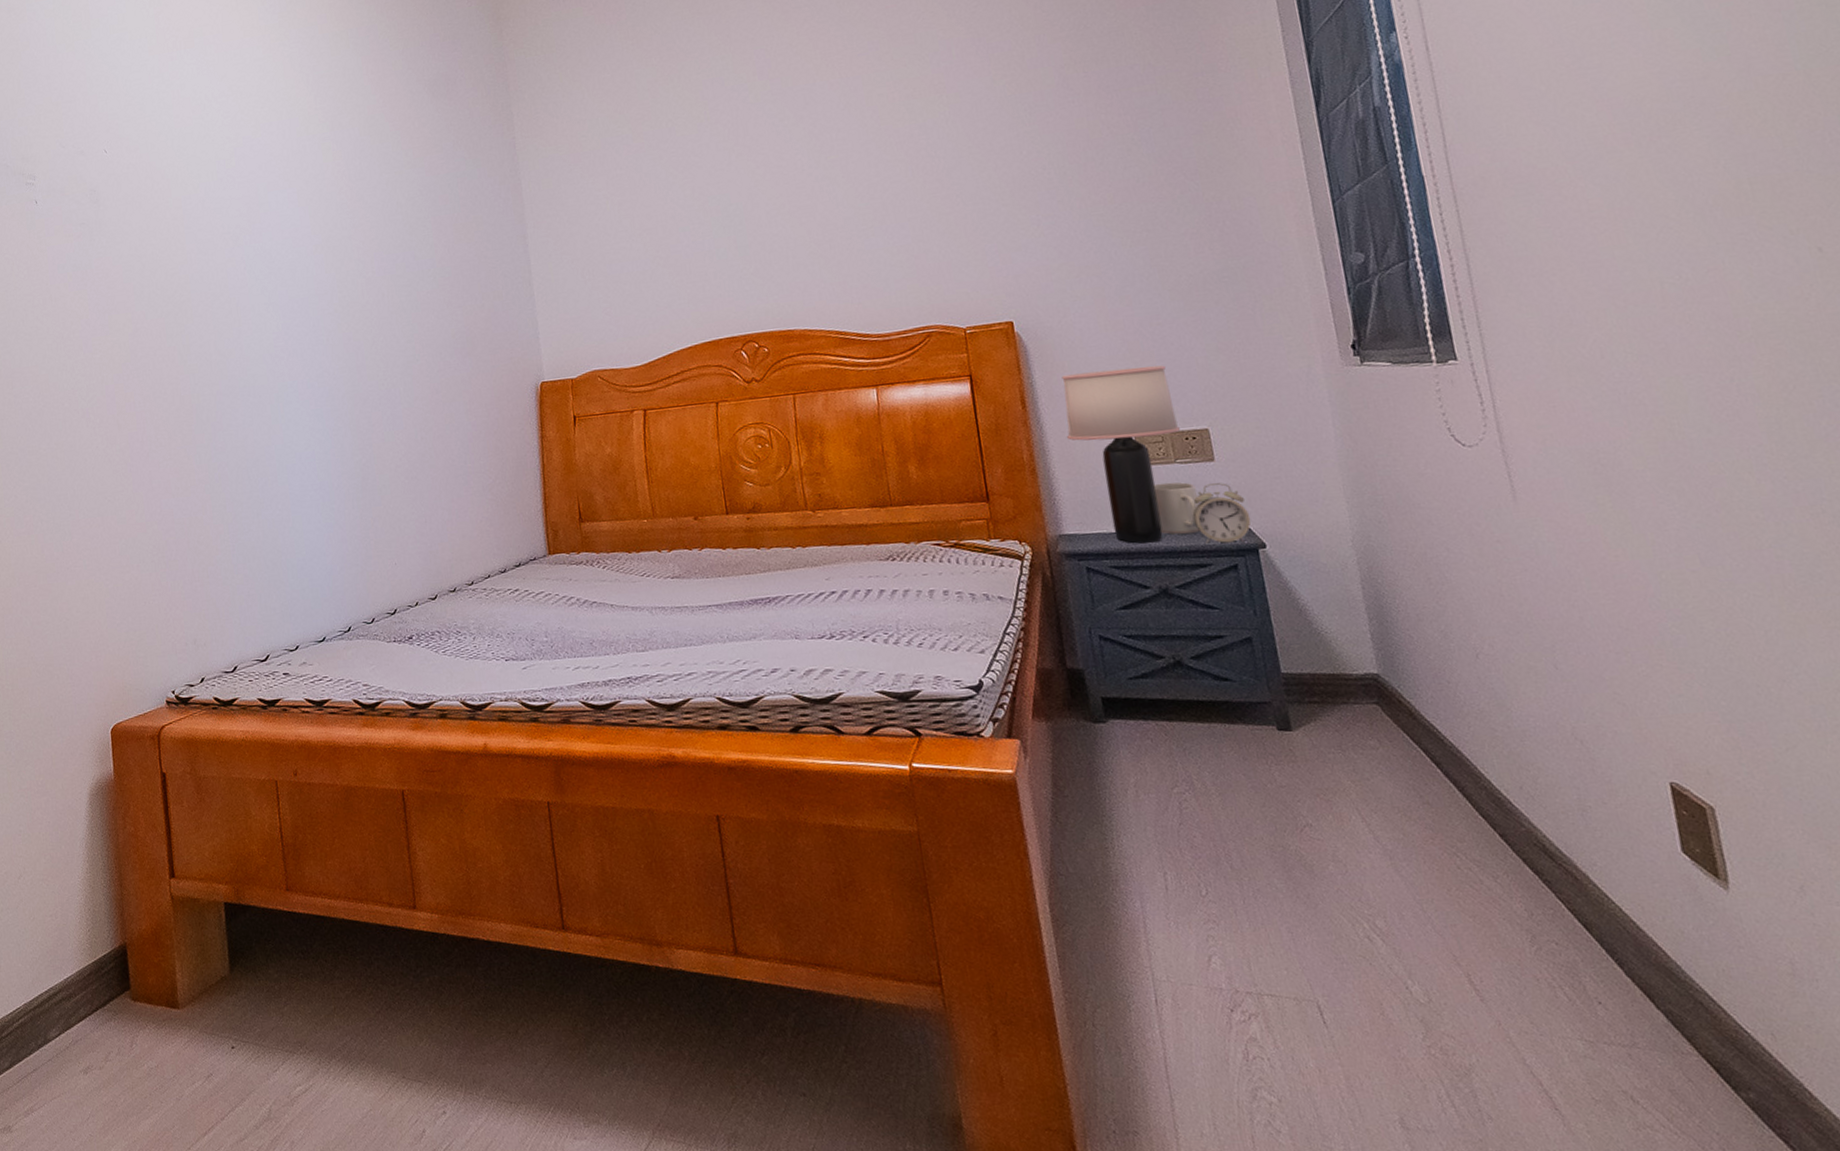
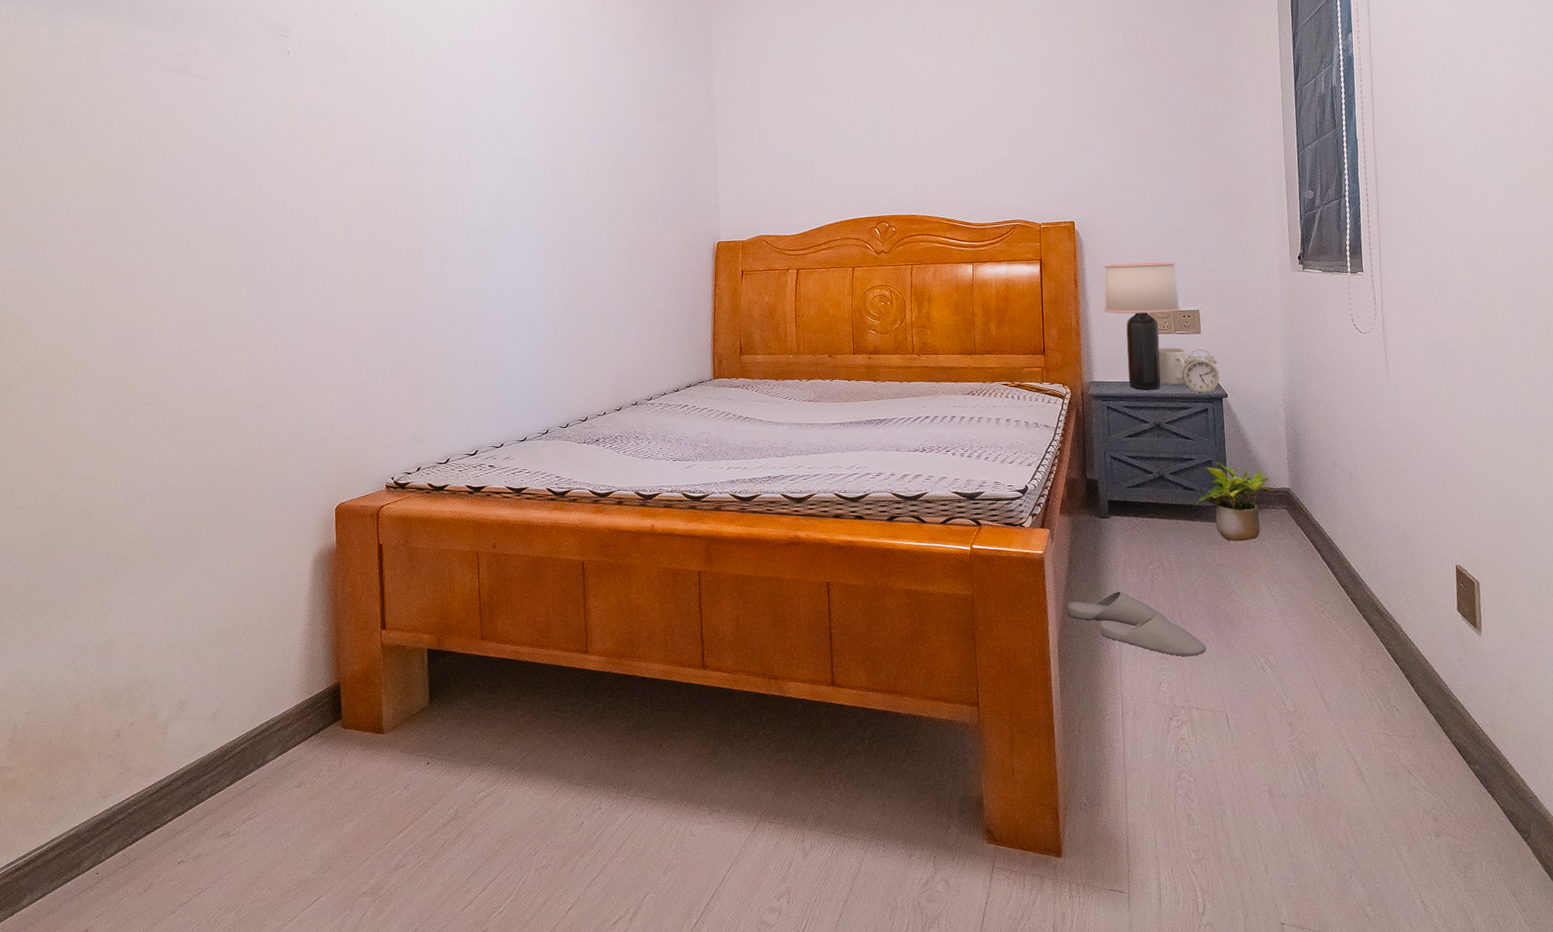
slippers: none [1056,824,1275,920] -> present [1067,590,1206,657]
potted plant: none [1234,638,1349,753] -> present [1196,461,1271,542]

